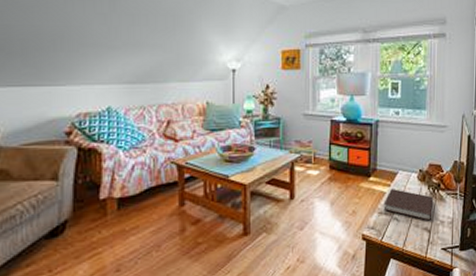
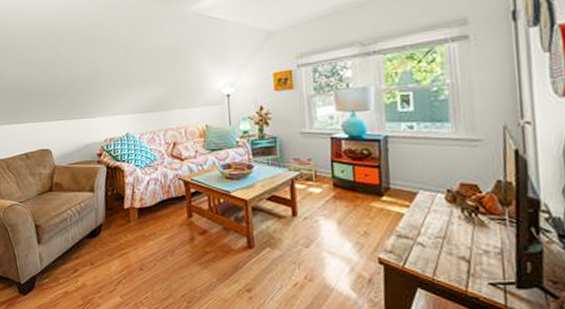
notebook: present [383,189,433,221] -> none [402,210,471,249]

